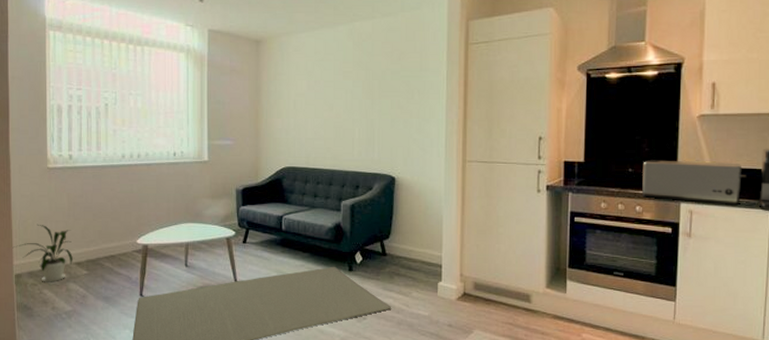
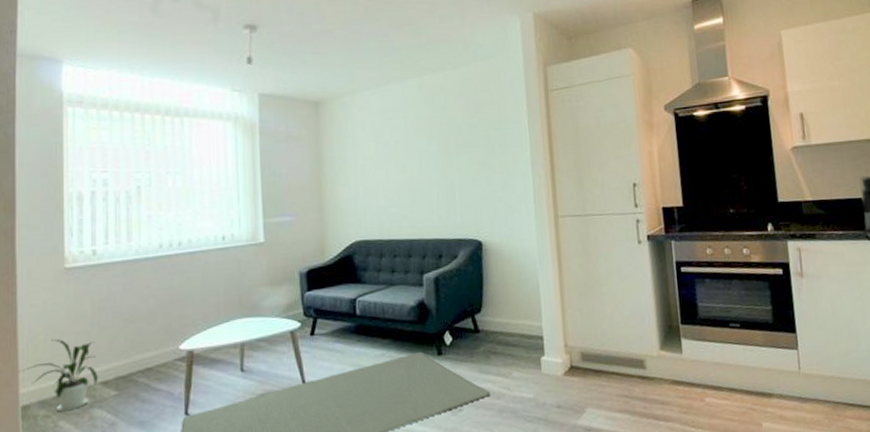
toaster: present [642,160,746,207] -> none [743,193,848,240]

